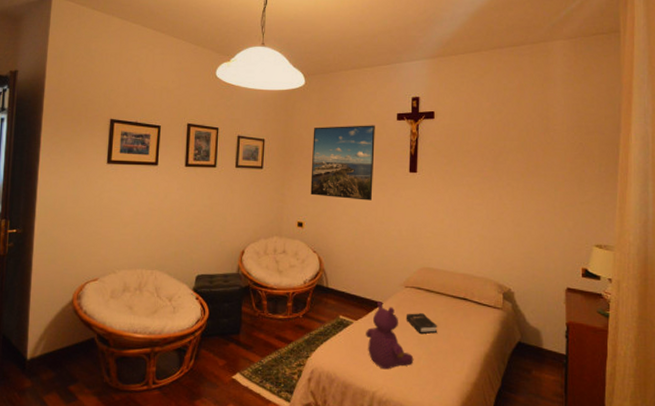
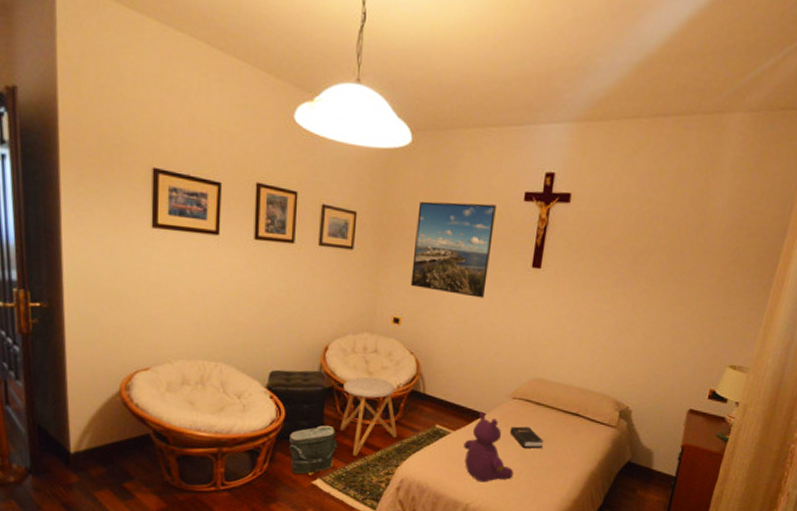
bag: none [212,321,255,370] -> present [289,425,339,475]
stool: none [255,276,306,351] -> present [339,377,397,457]

